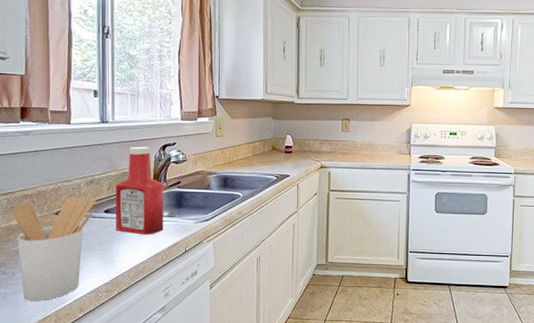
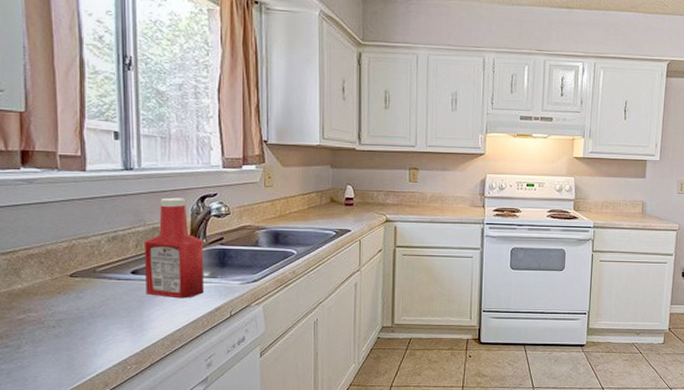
utensil holder: present [12,196,97,302] -> none [14,255,122,378]

